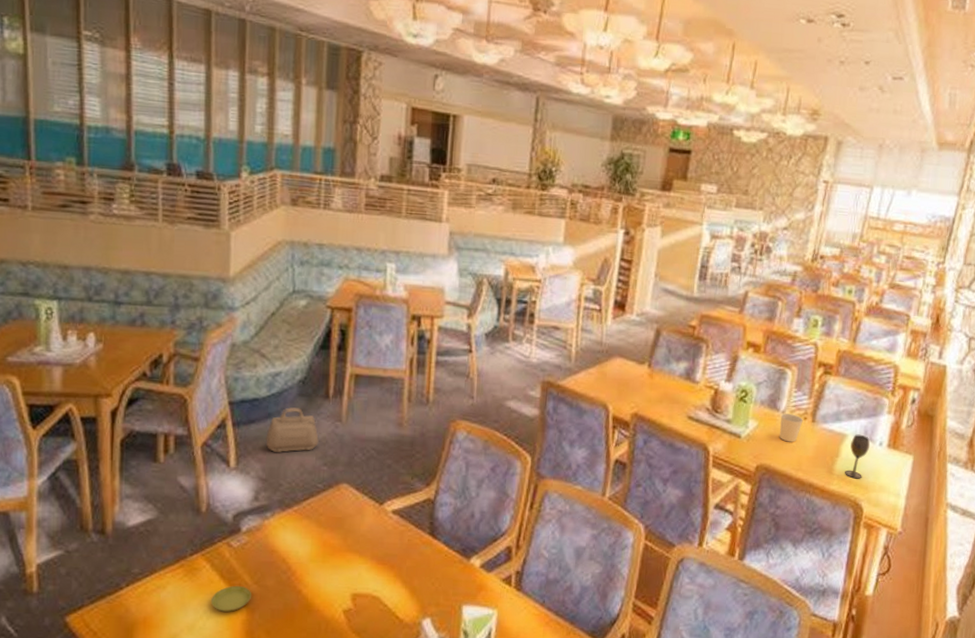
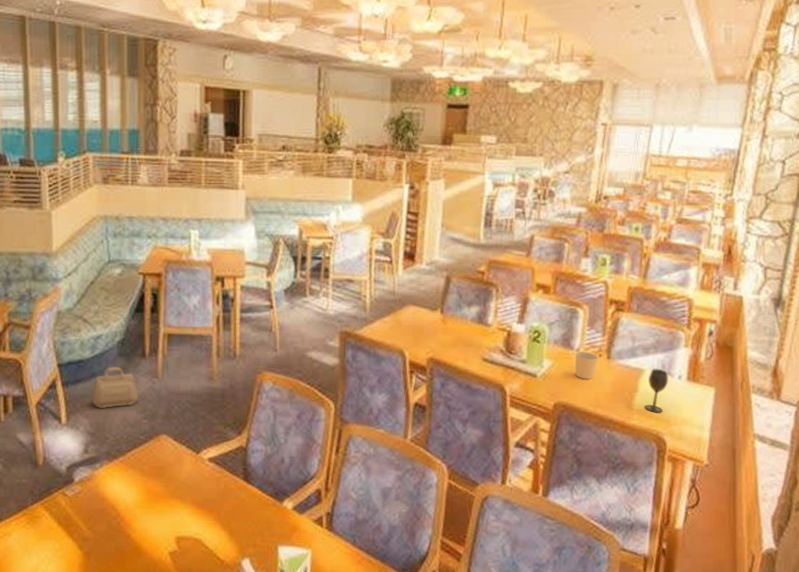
saucer: present [210,585,251,612] -> none [50,531,86,556]

